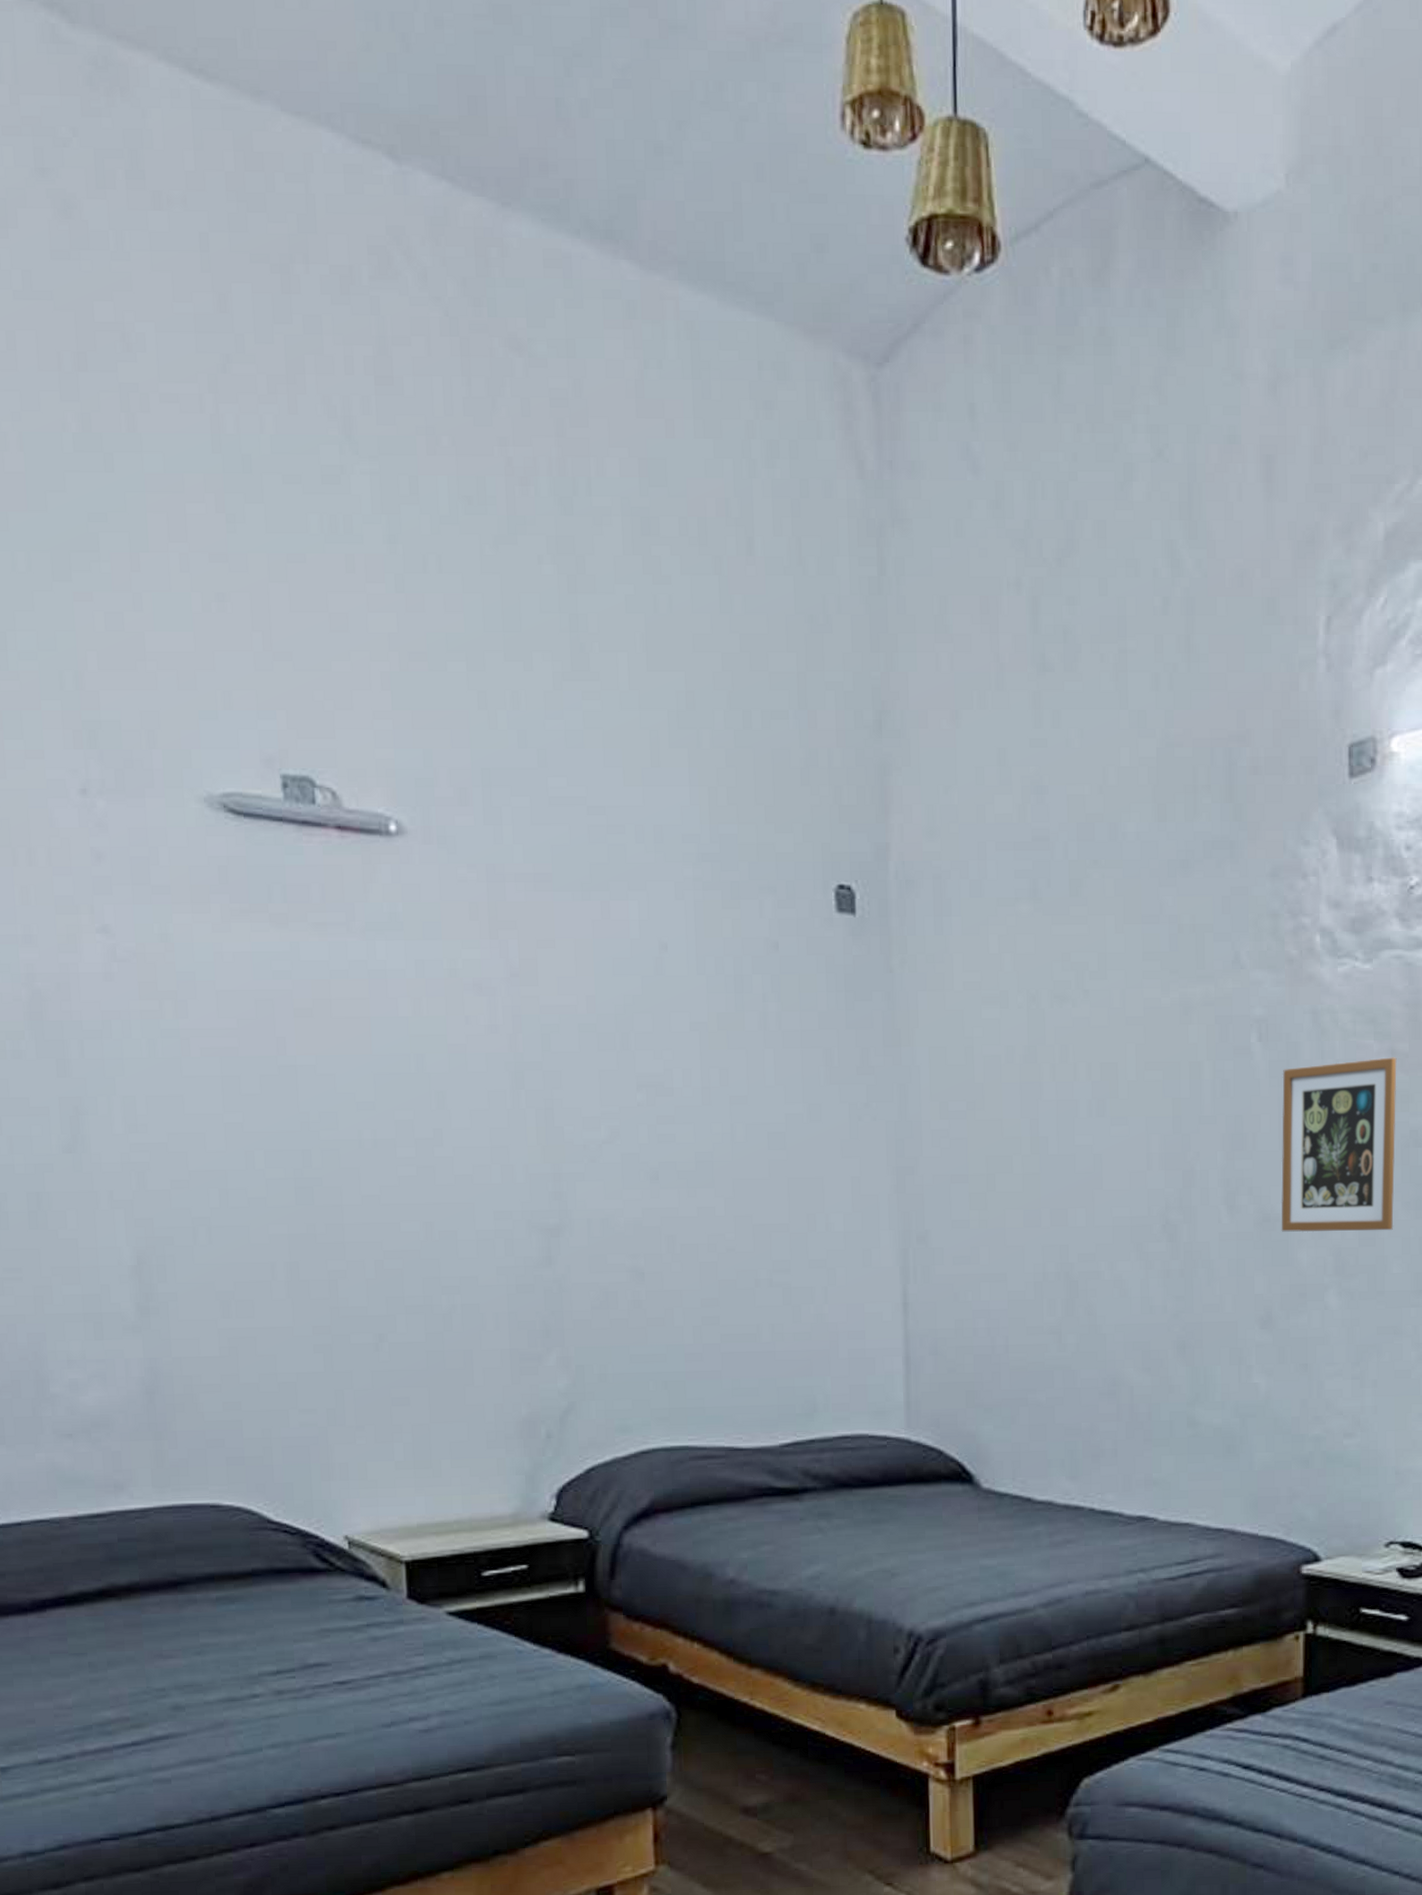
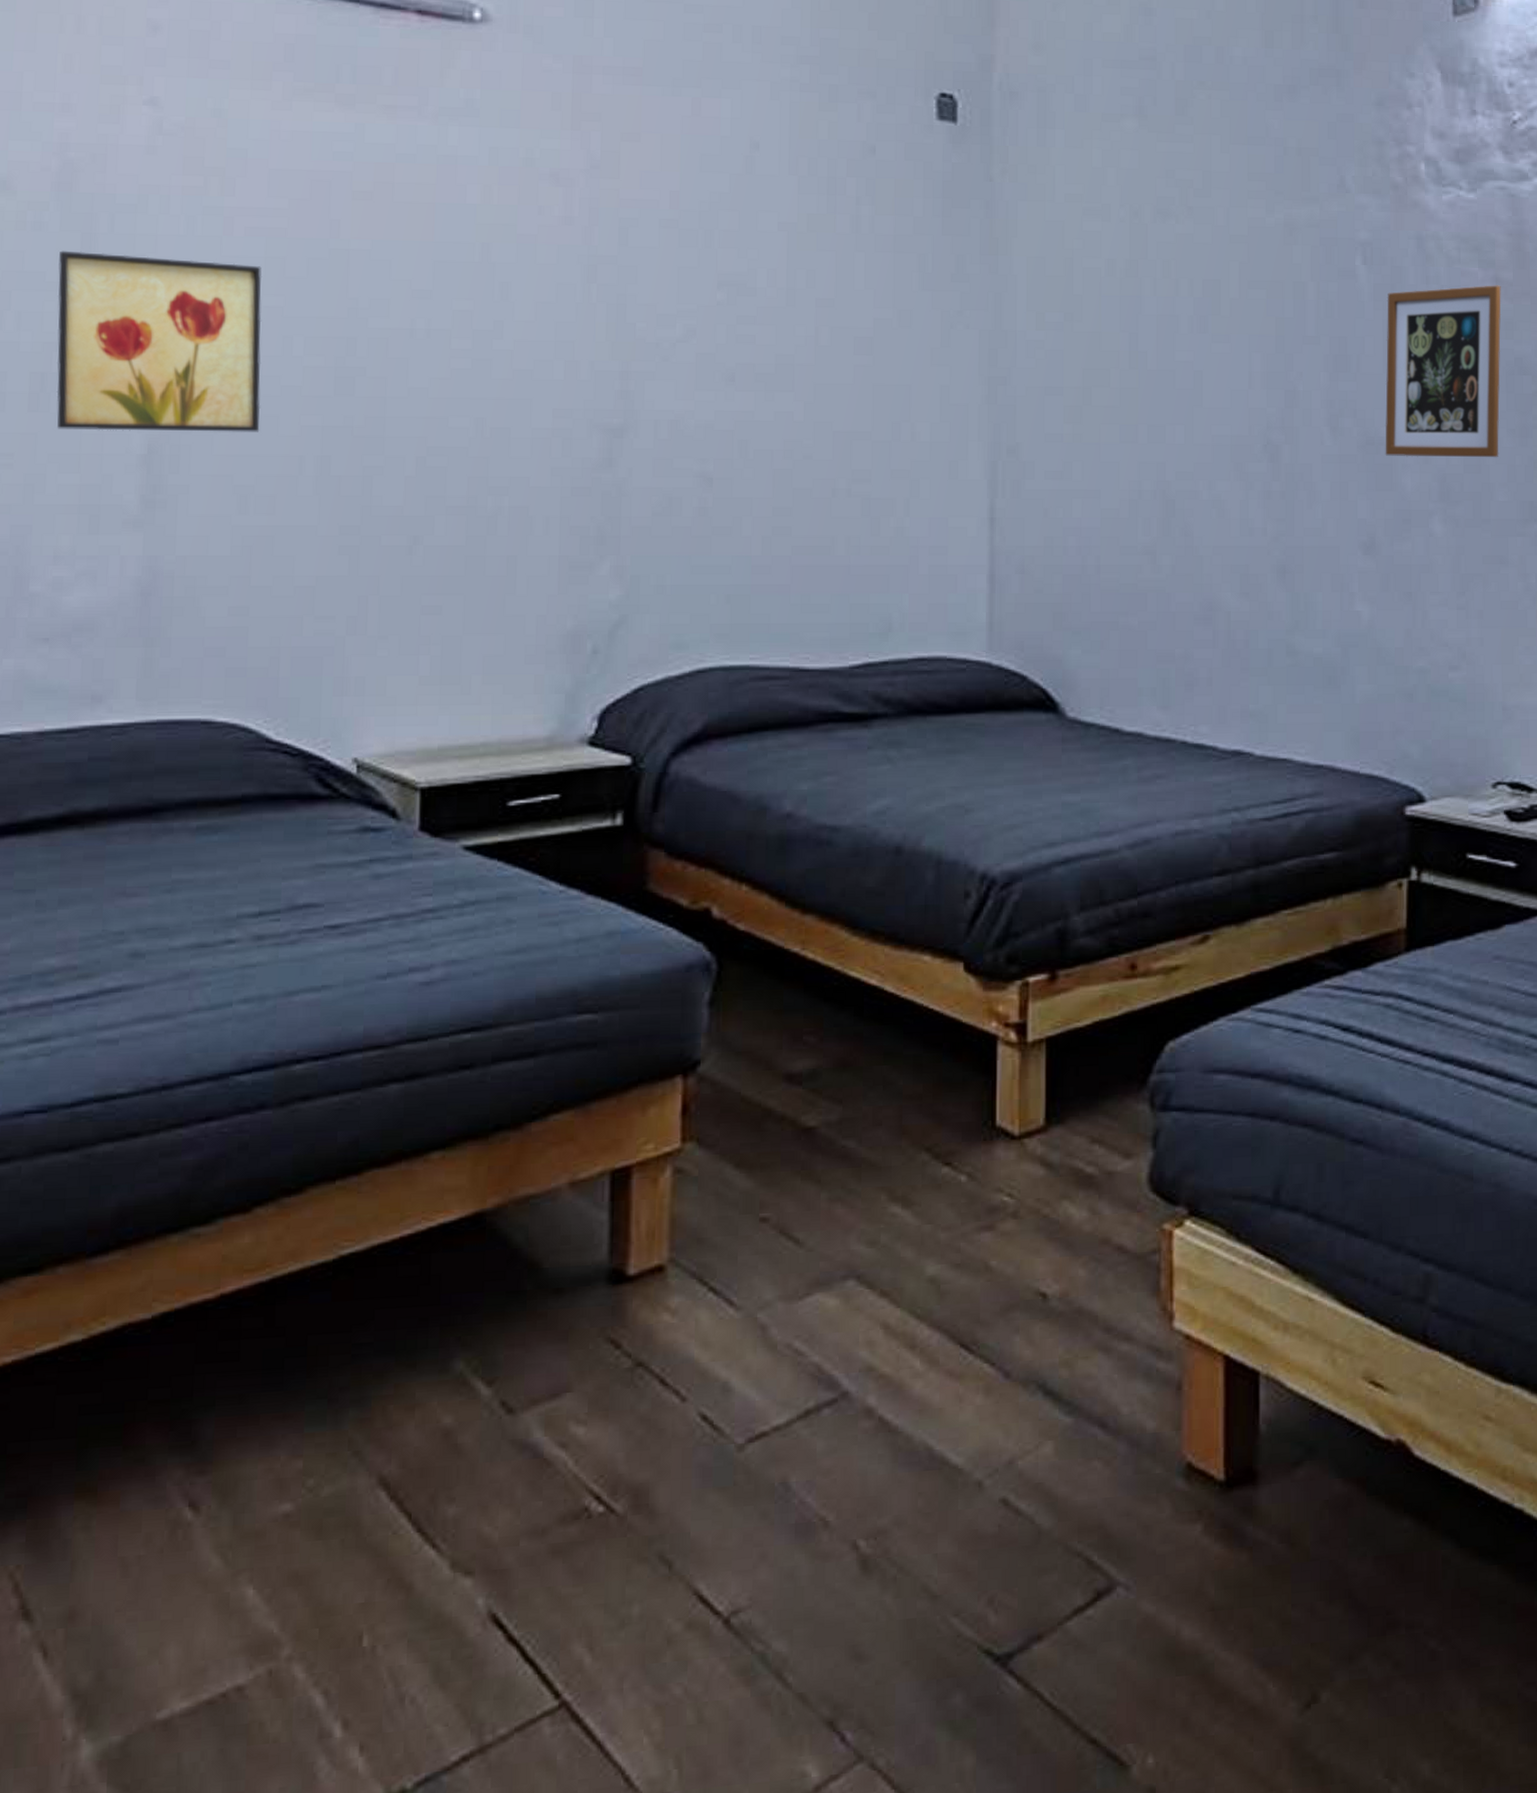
wall art: none [39,1077,234,1245] -> present [56,250,262,432]

